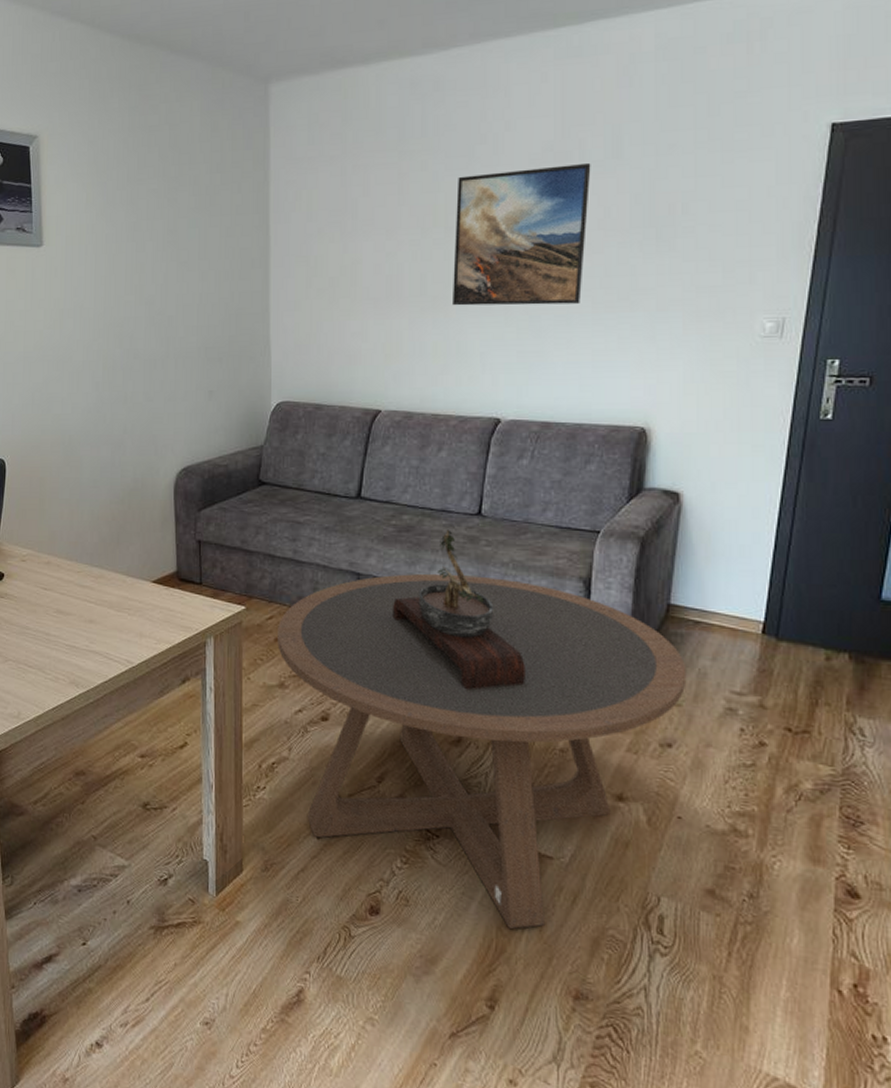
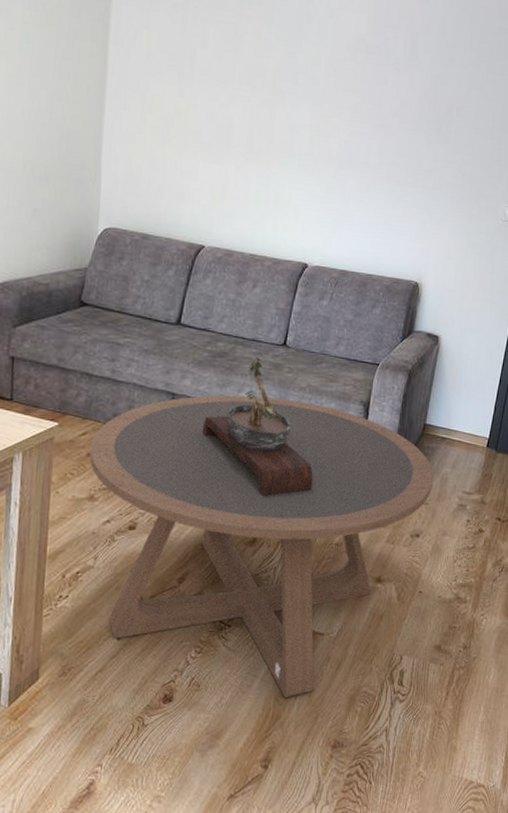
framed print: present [451,162,591,306] -> none [273,48,394,175]

